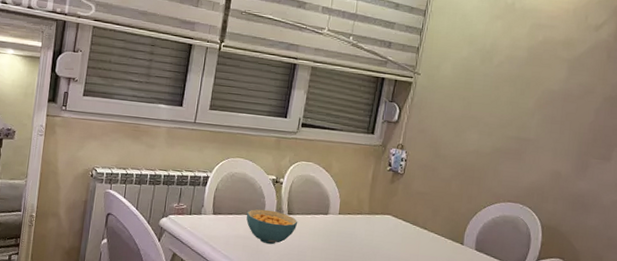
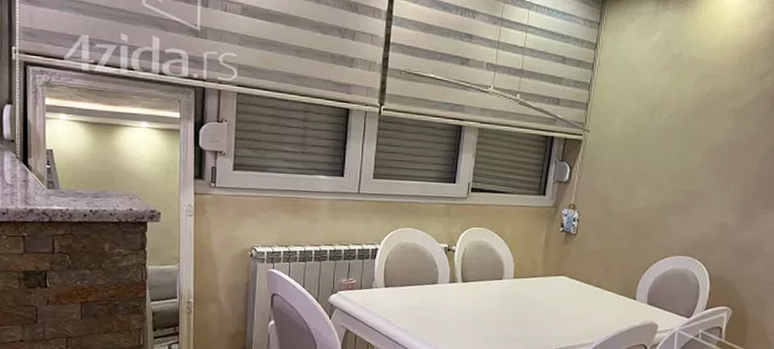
cereal bowl: present [246,209,298,245] -> none [419,278,473,314]

